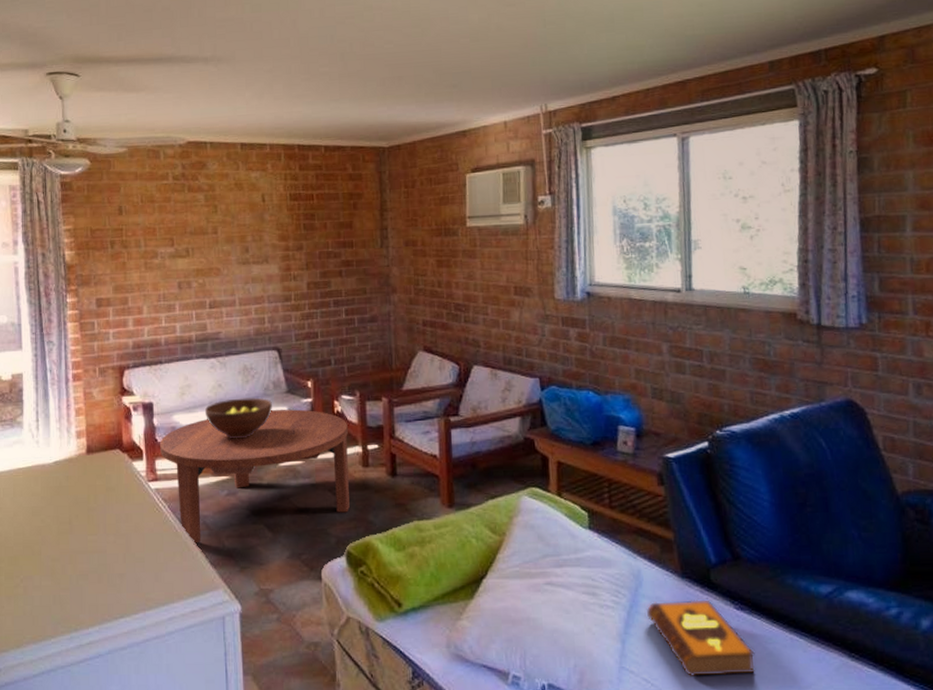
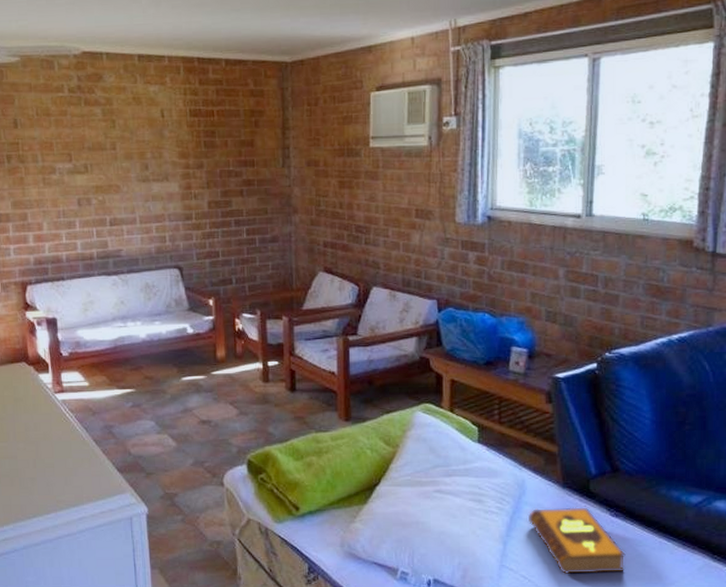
coffee table: present [160,409,350,545] -> none [65,326,250,452]
fruit bowl: present [204,397,272,439] -> none [107,314,174,354]

